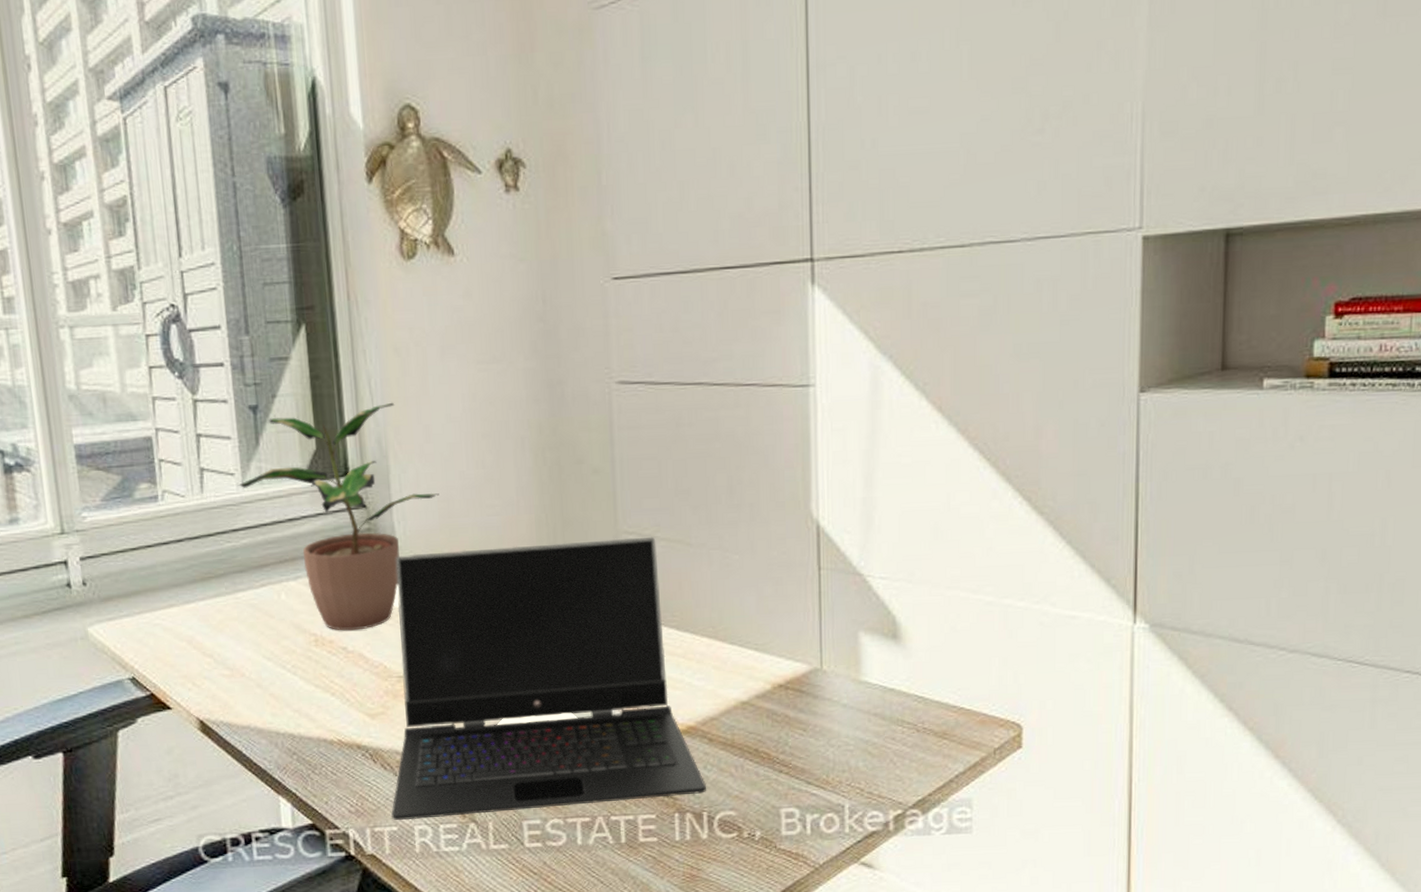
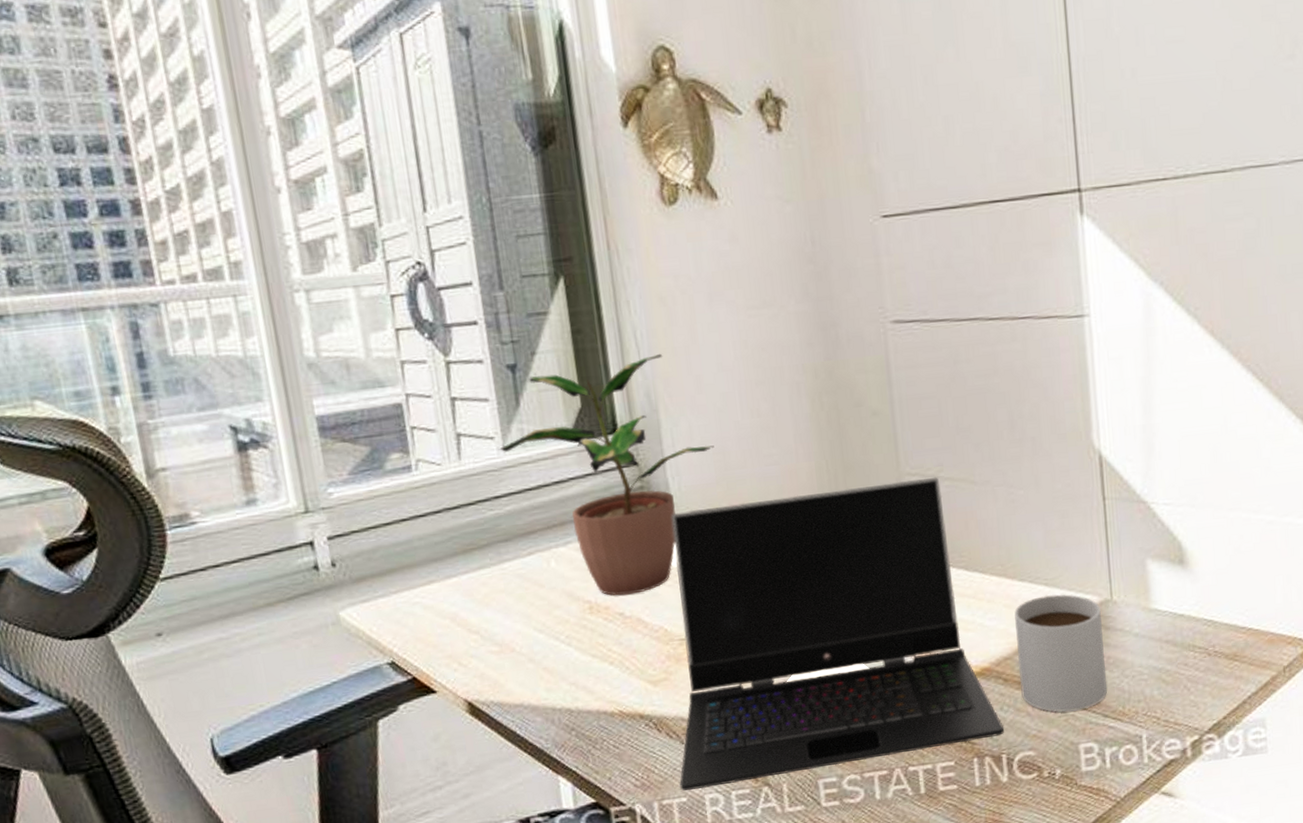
mug: none [723,659,812,776] -> present [1014,594,1108,713]

